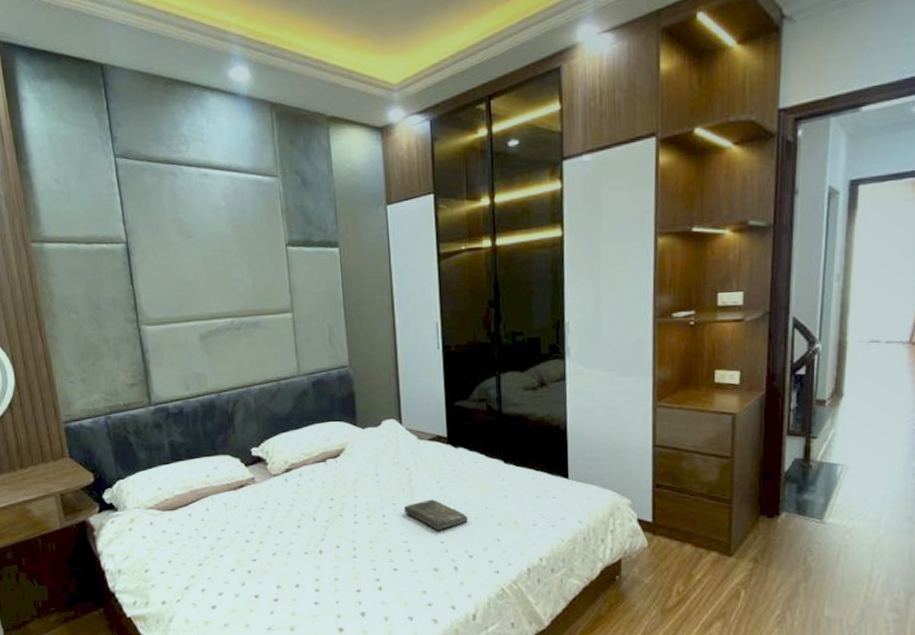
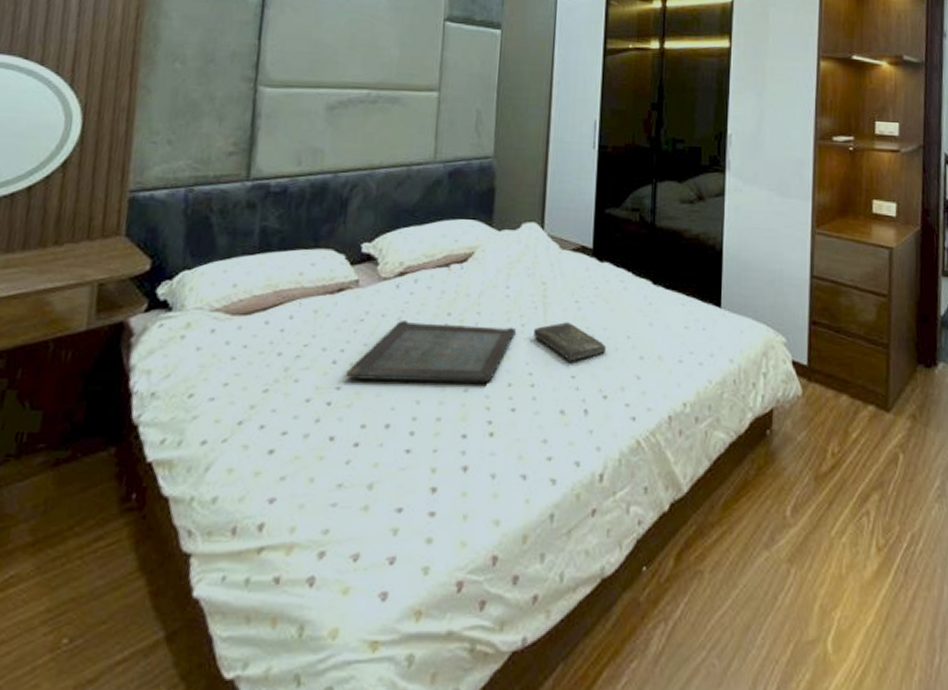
serving tray: none [258,506,390,553] -> present [346,321,517,384]

